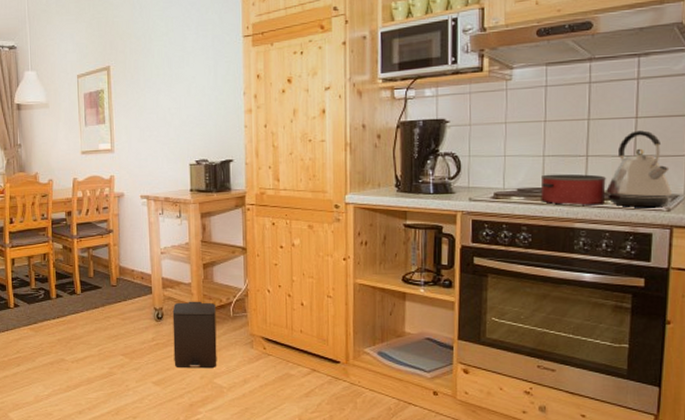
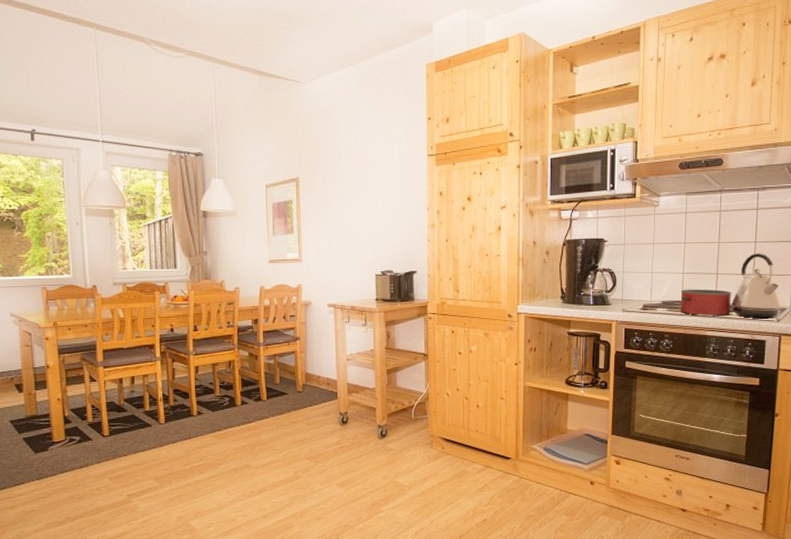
pedal bin: present [172,301,217,369] -> none [357,405,399,469]

